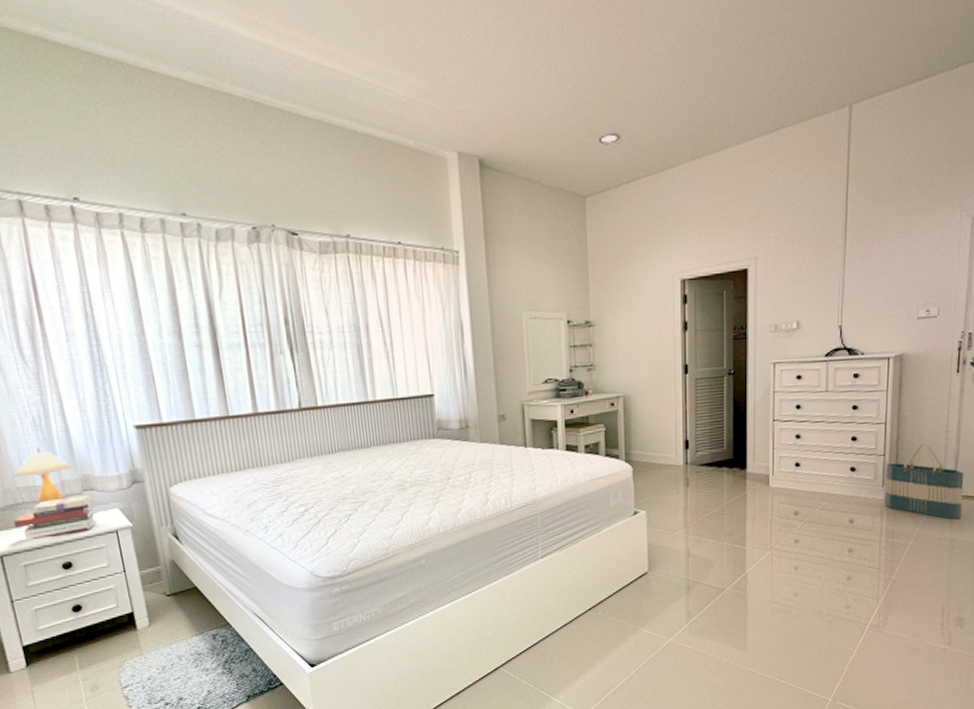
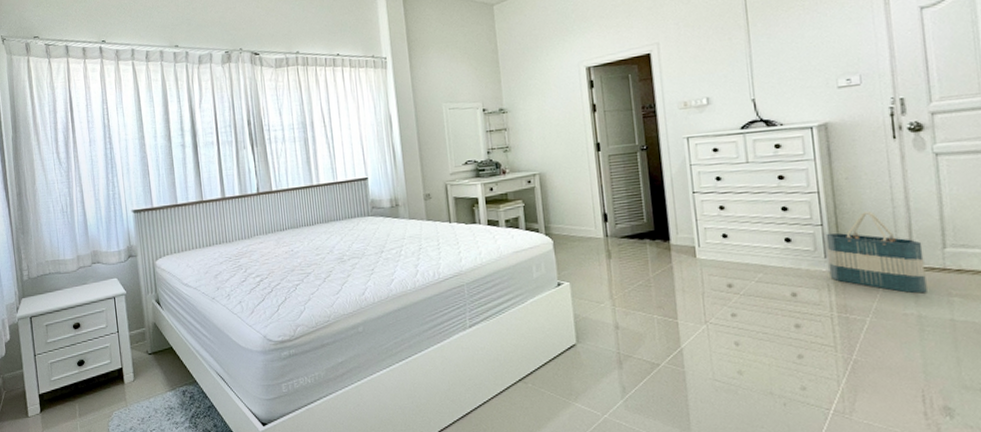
table lamp: present [13,446,73,504] -> none [45,228,86,274]
books: present [14,494,97,540] -> none [42,266,100,304]

